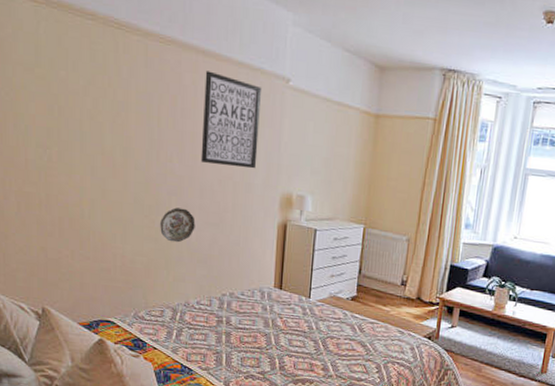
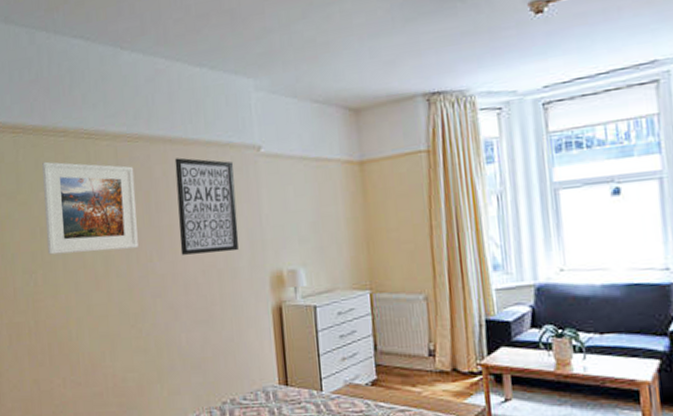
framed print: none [64,40,163,146] -> present [42,161,138,255]
decorative plate: present [160,207,196,243] -> none [147,309,184,350]

